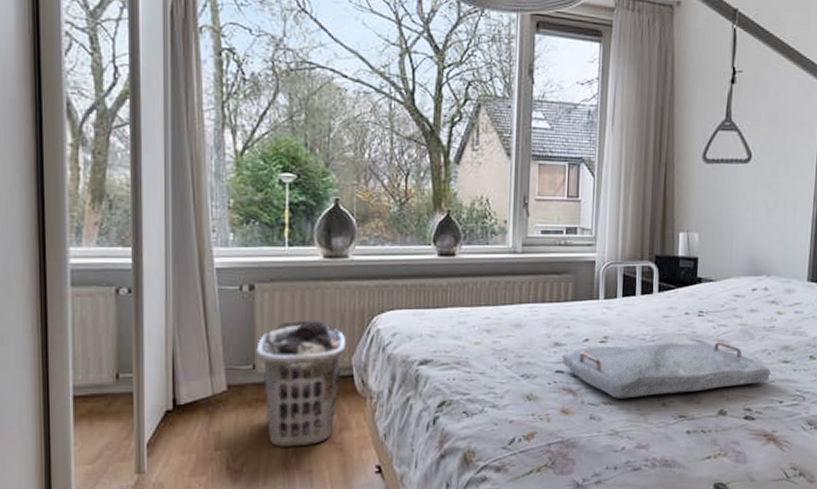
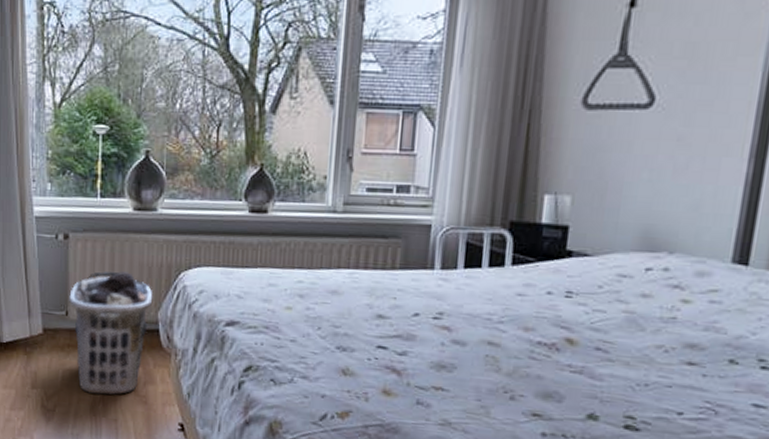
serving tray: present [562,340,770,399] -> none [385,322,667,388]

